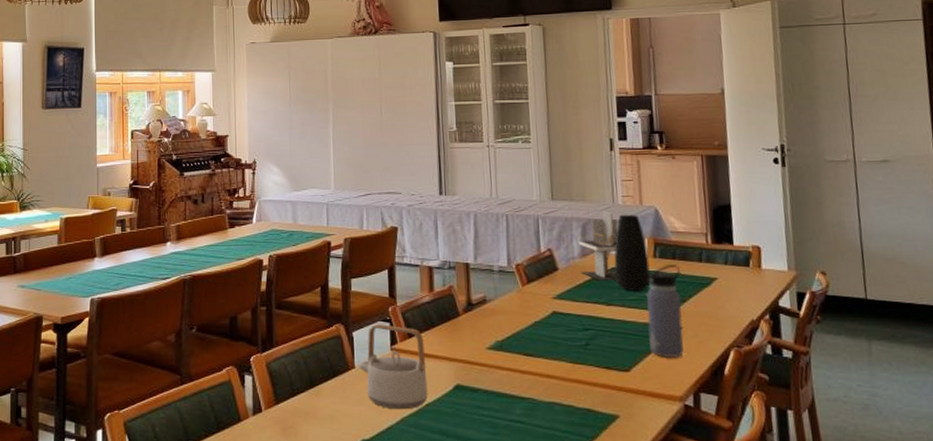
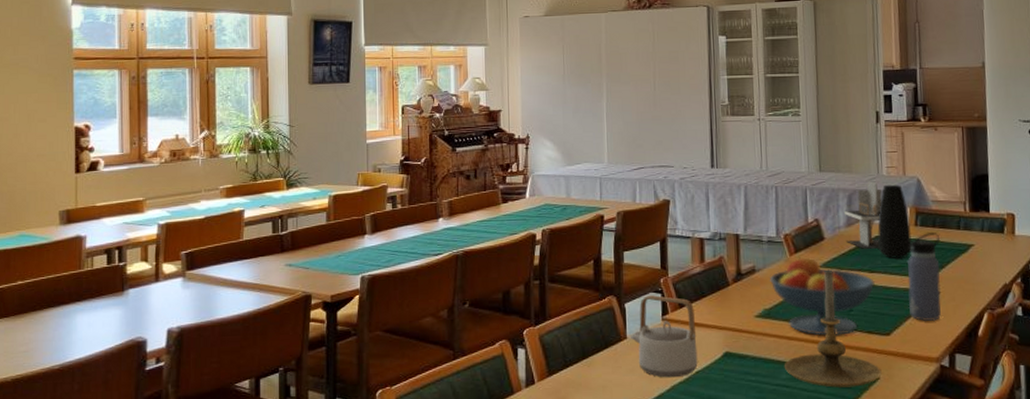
fruit bowl: none [502,287,612,370] -> present [770,256,875,336]
candle holder: none [517,301,621,425] -> present [784,269,882,388]

